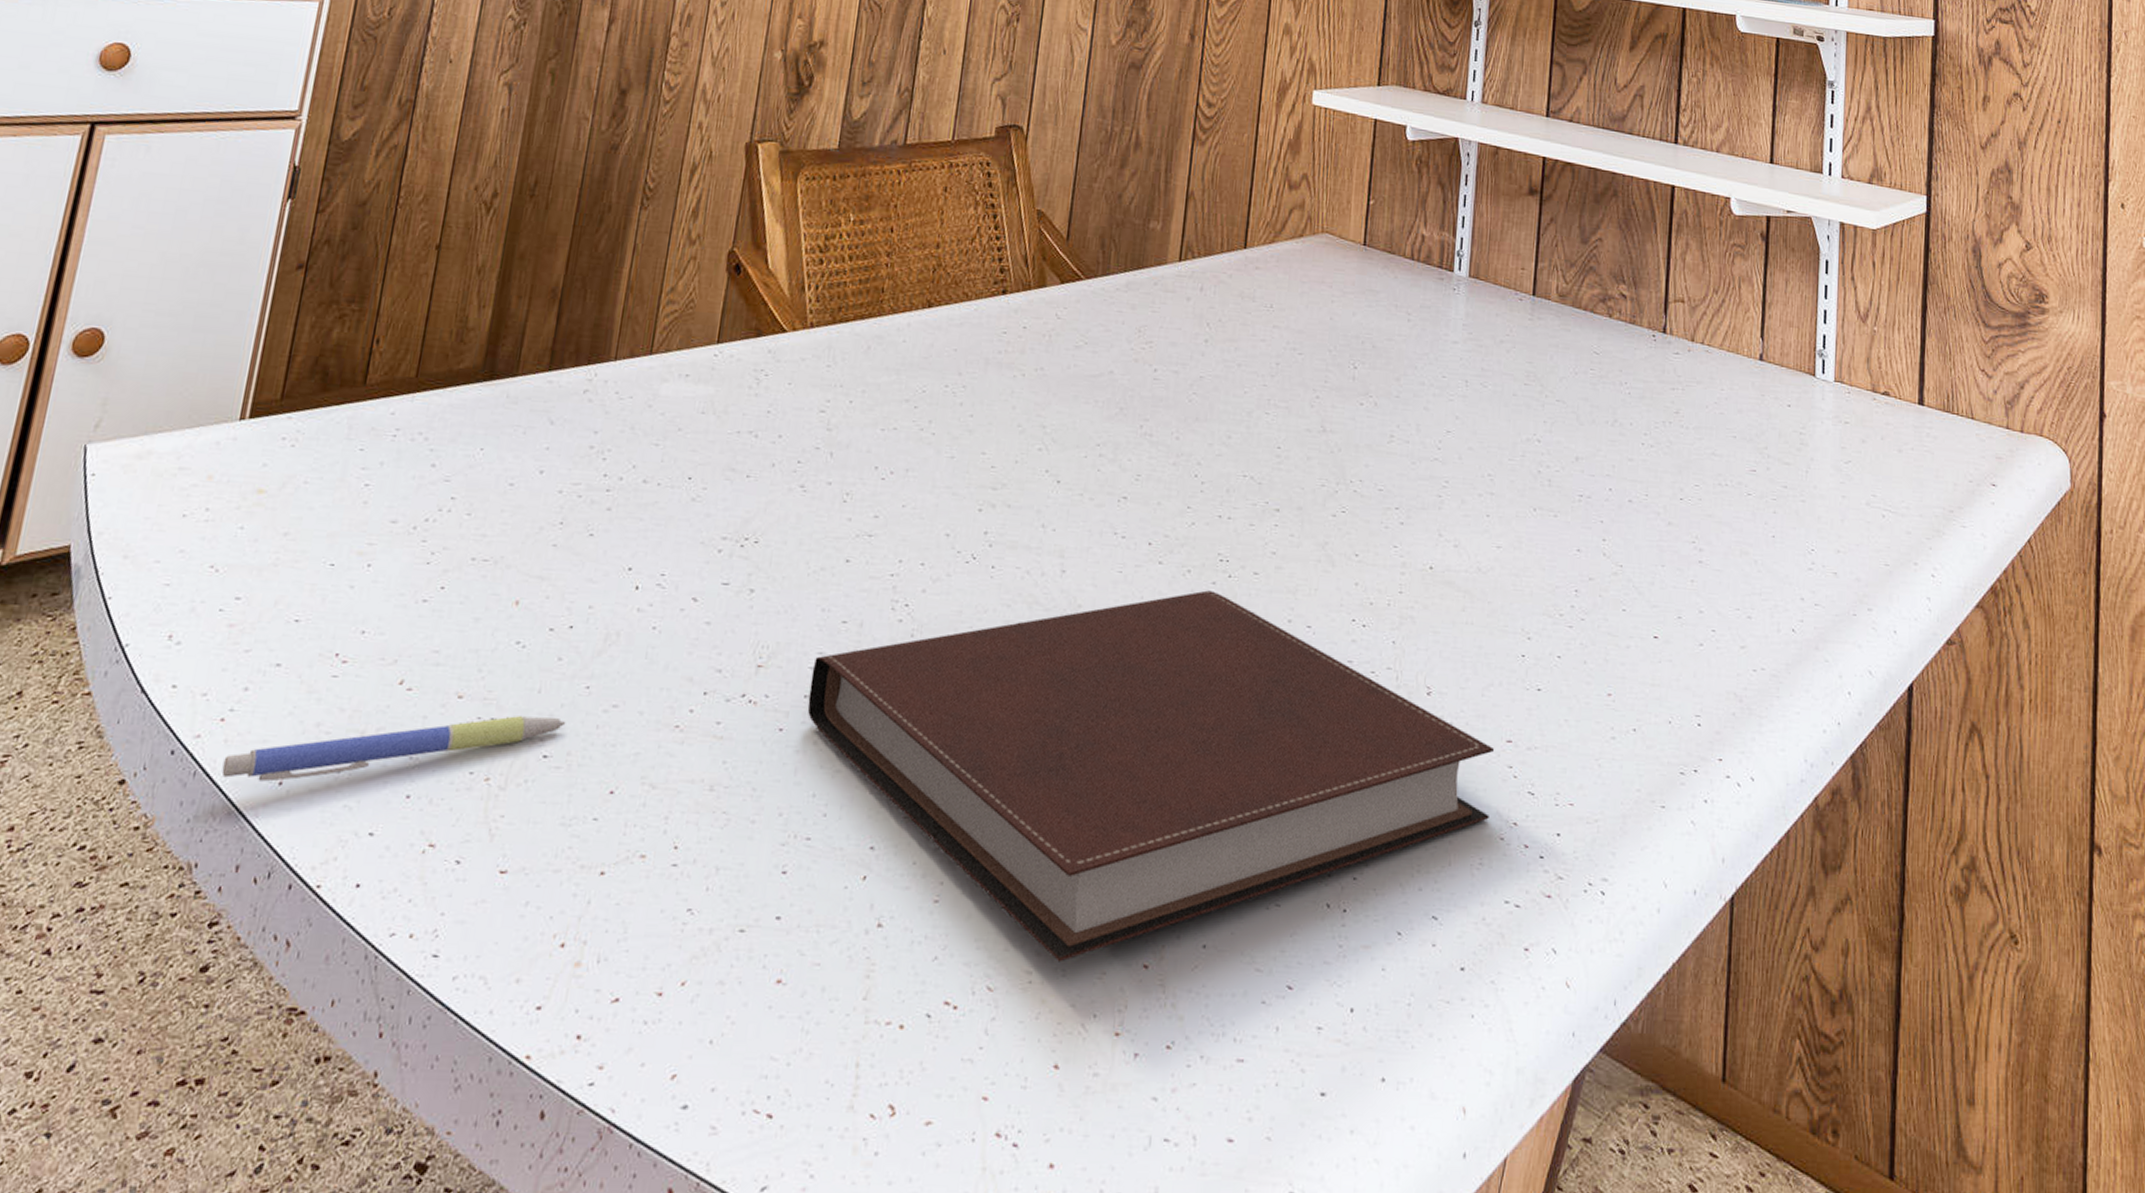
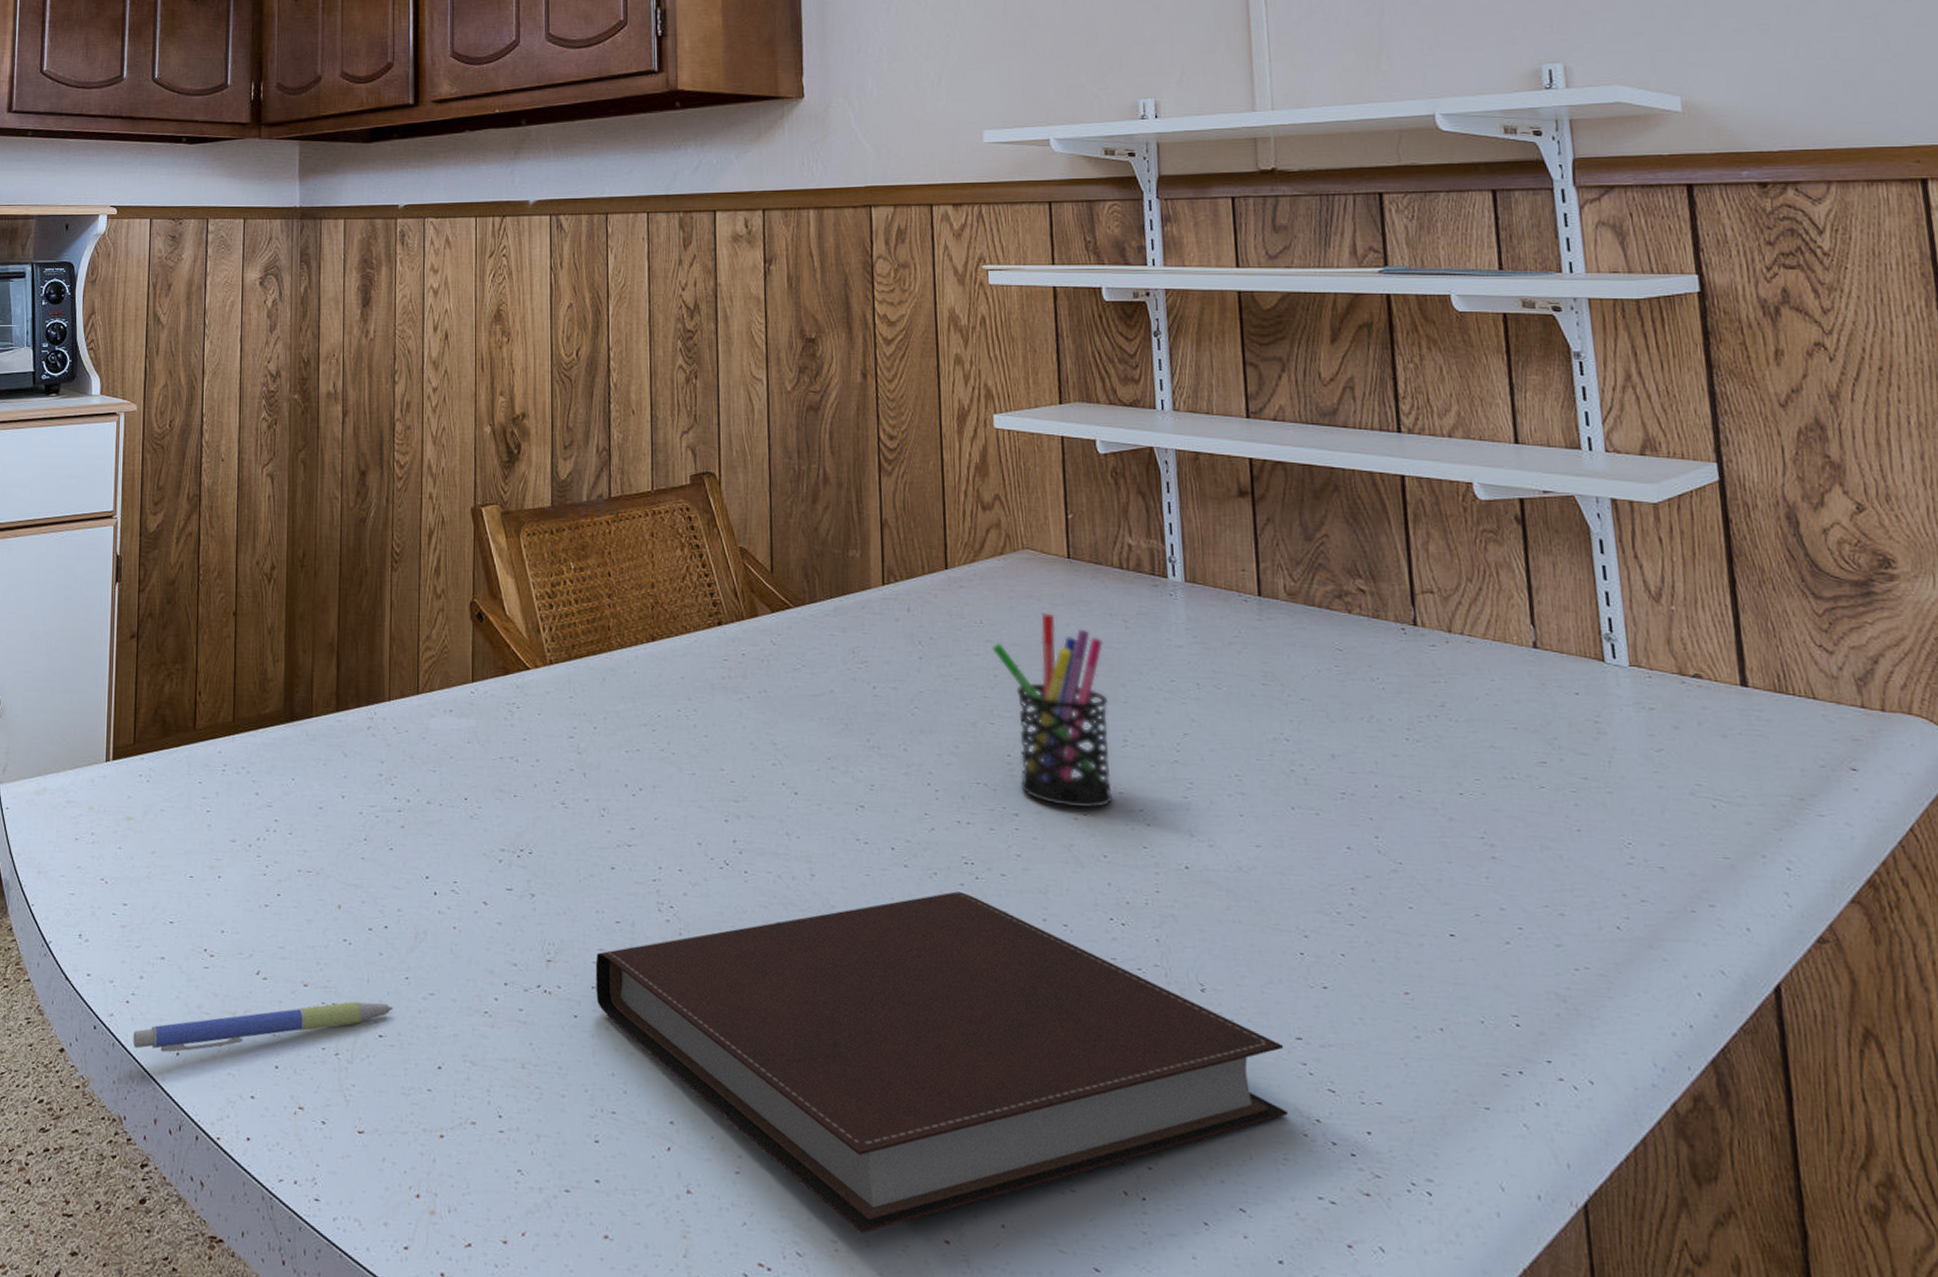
pen holder: none [1278,300,1386,505] -> present [992,613,1114,809]

